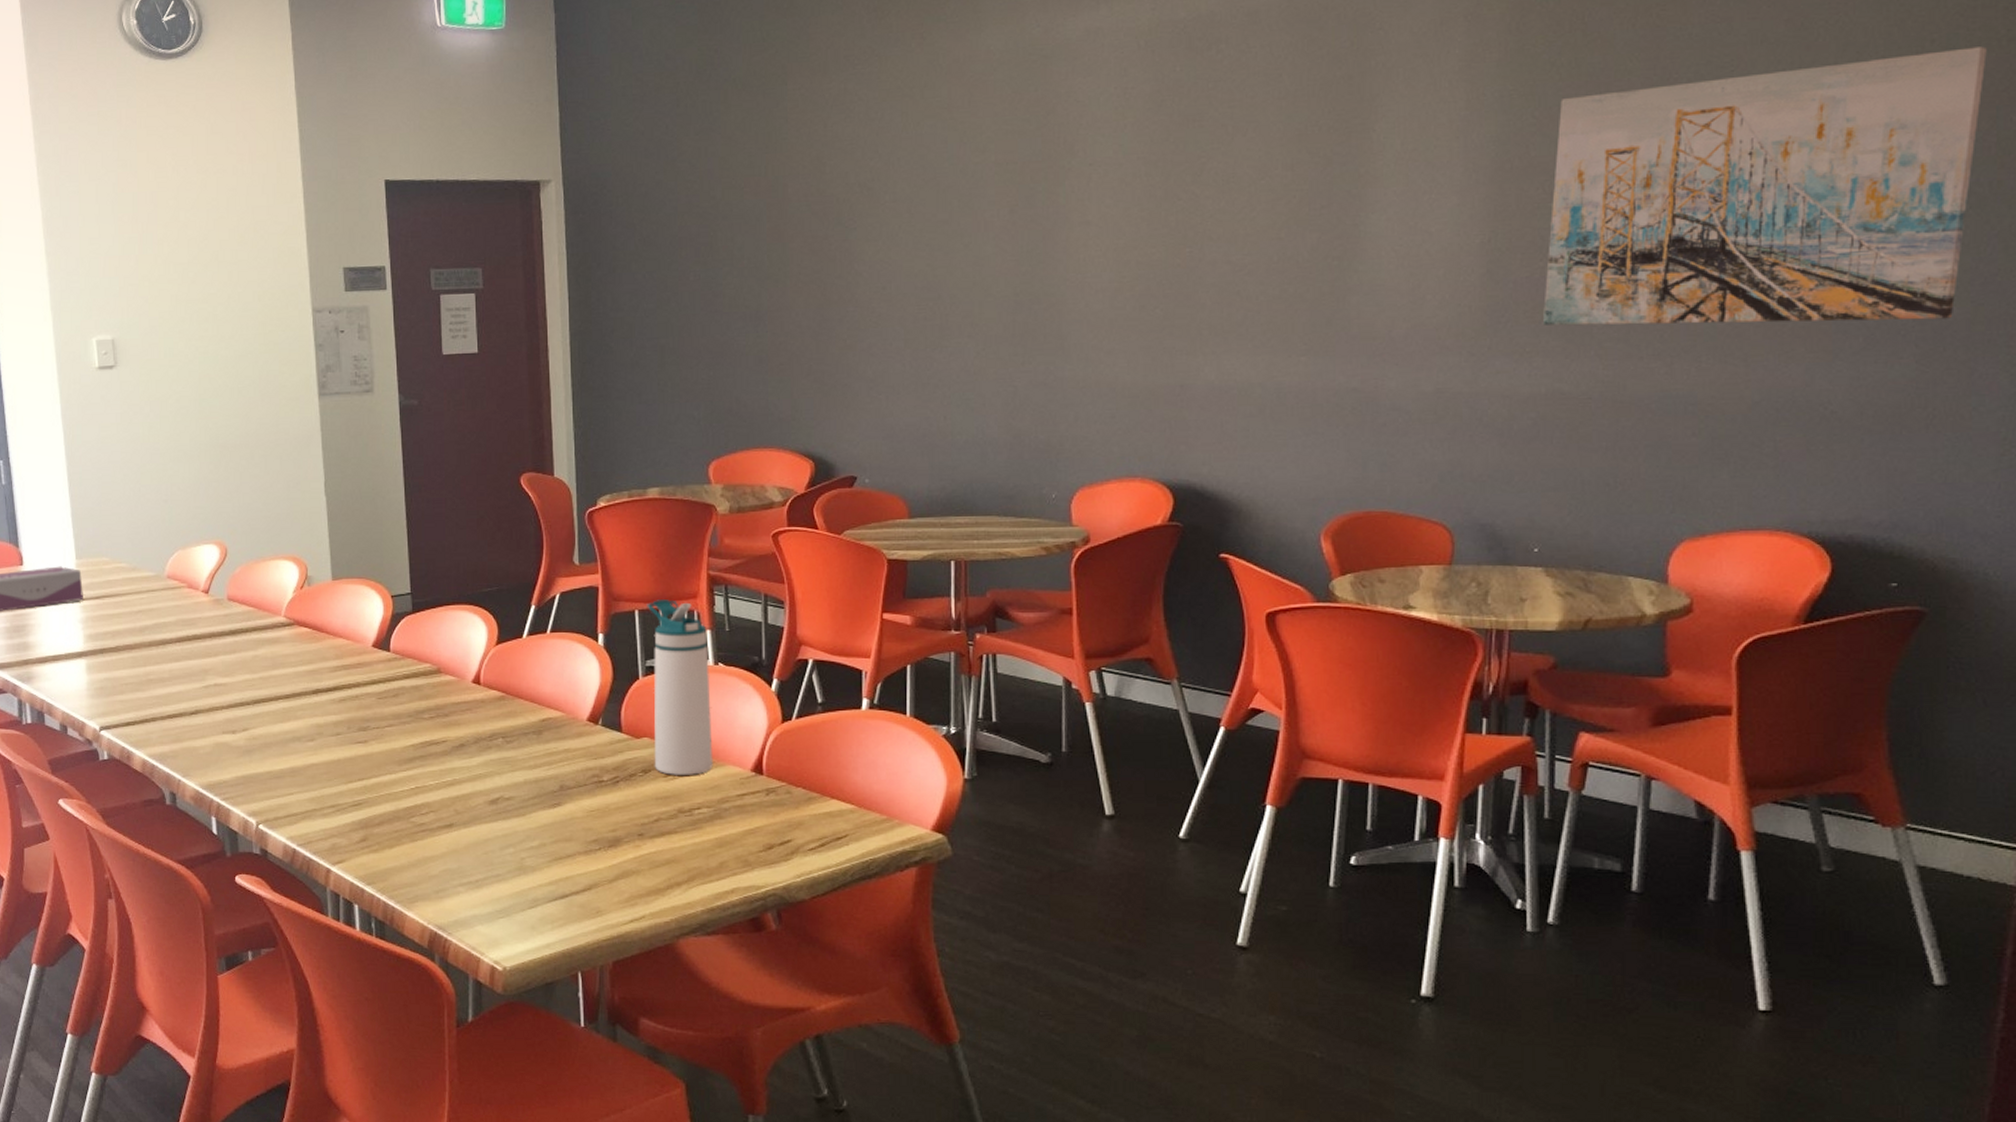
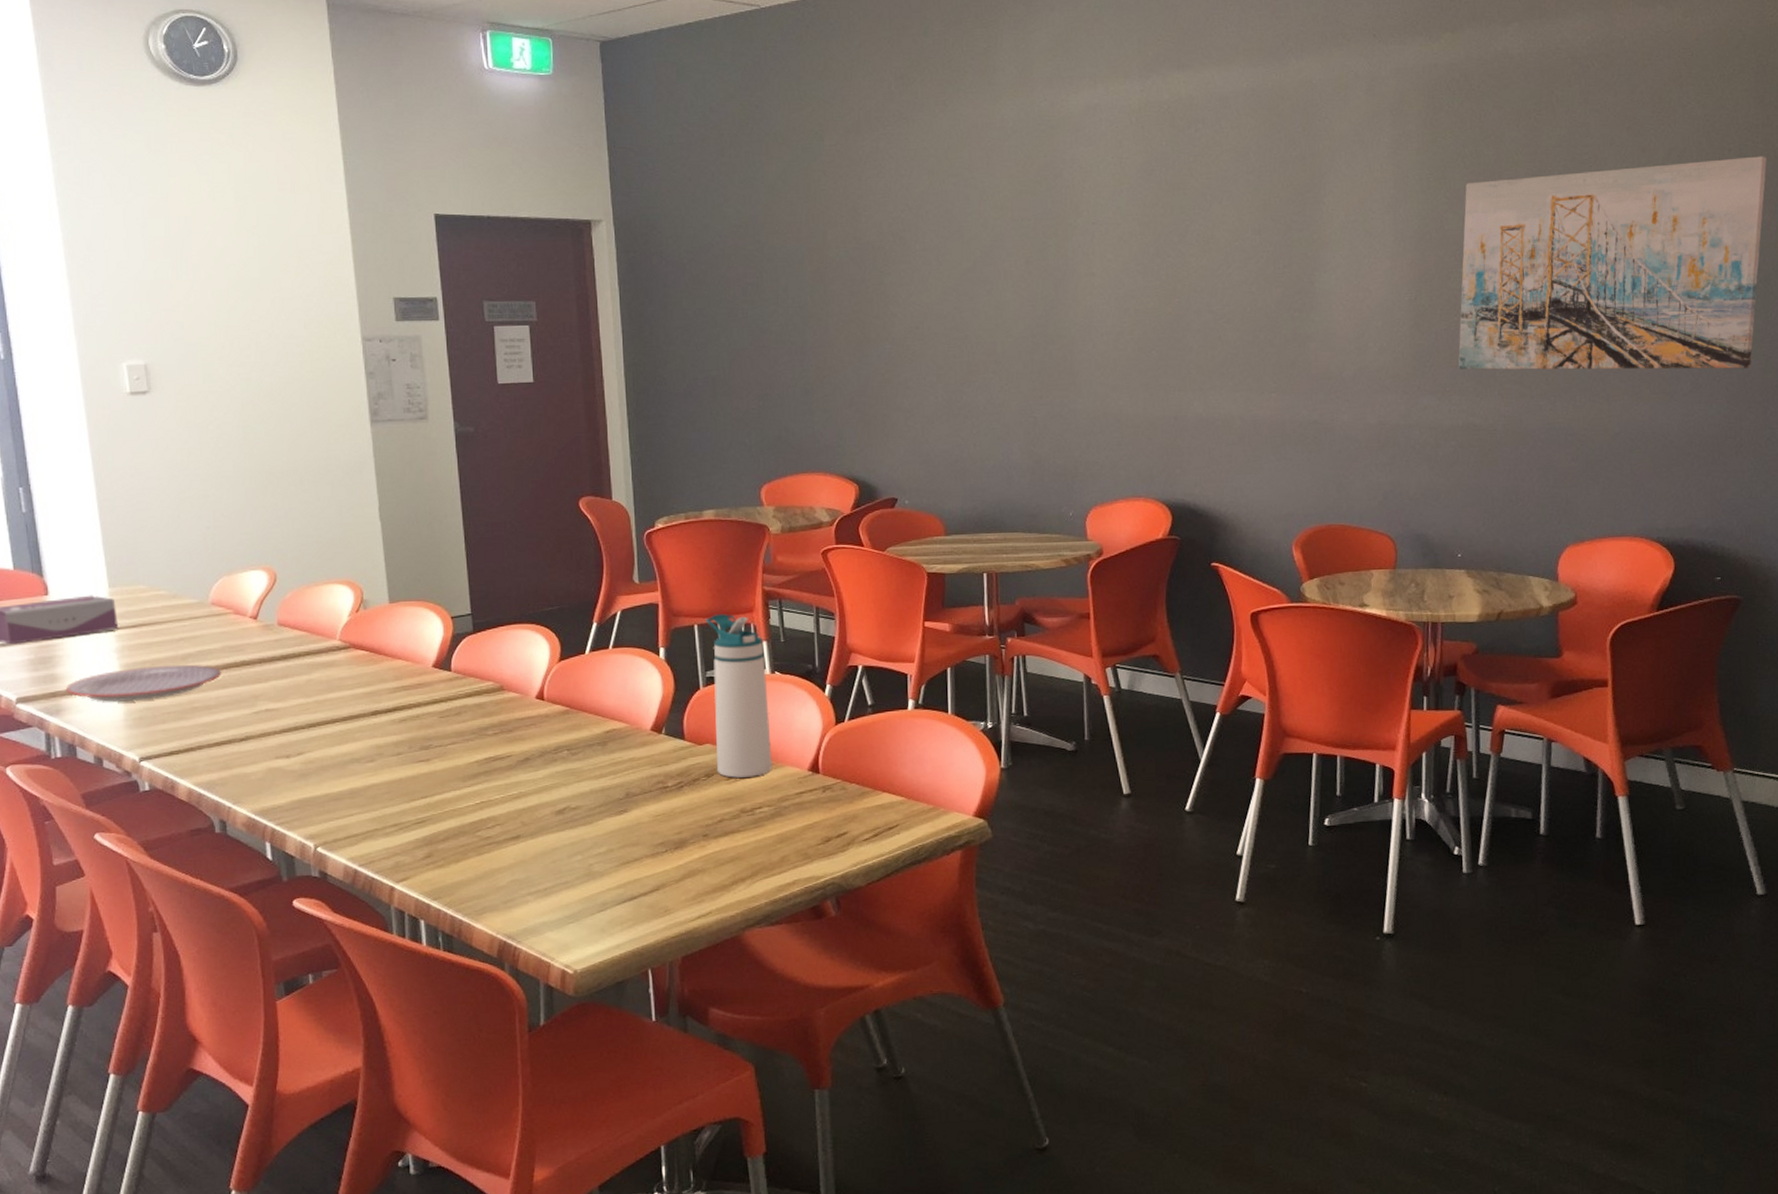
plate: none [37,636,176,672] -> present [66,664,222,703]

